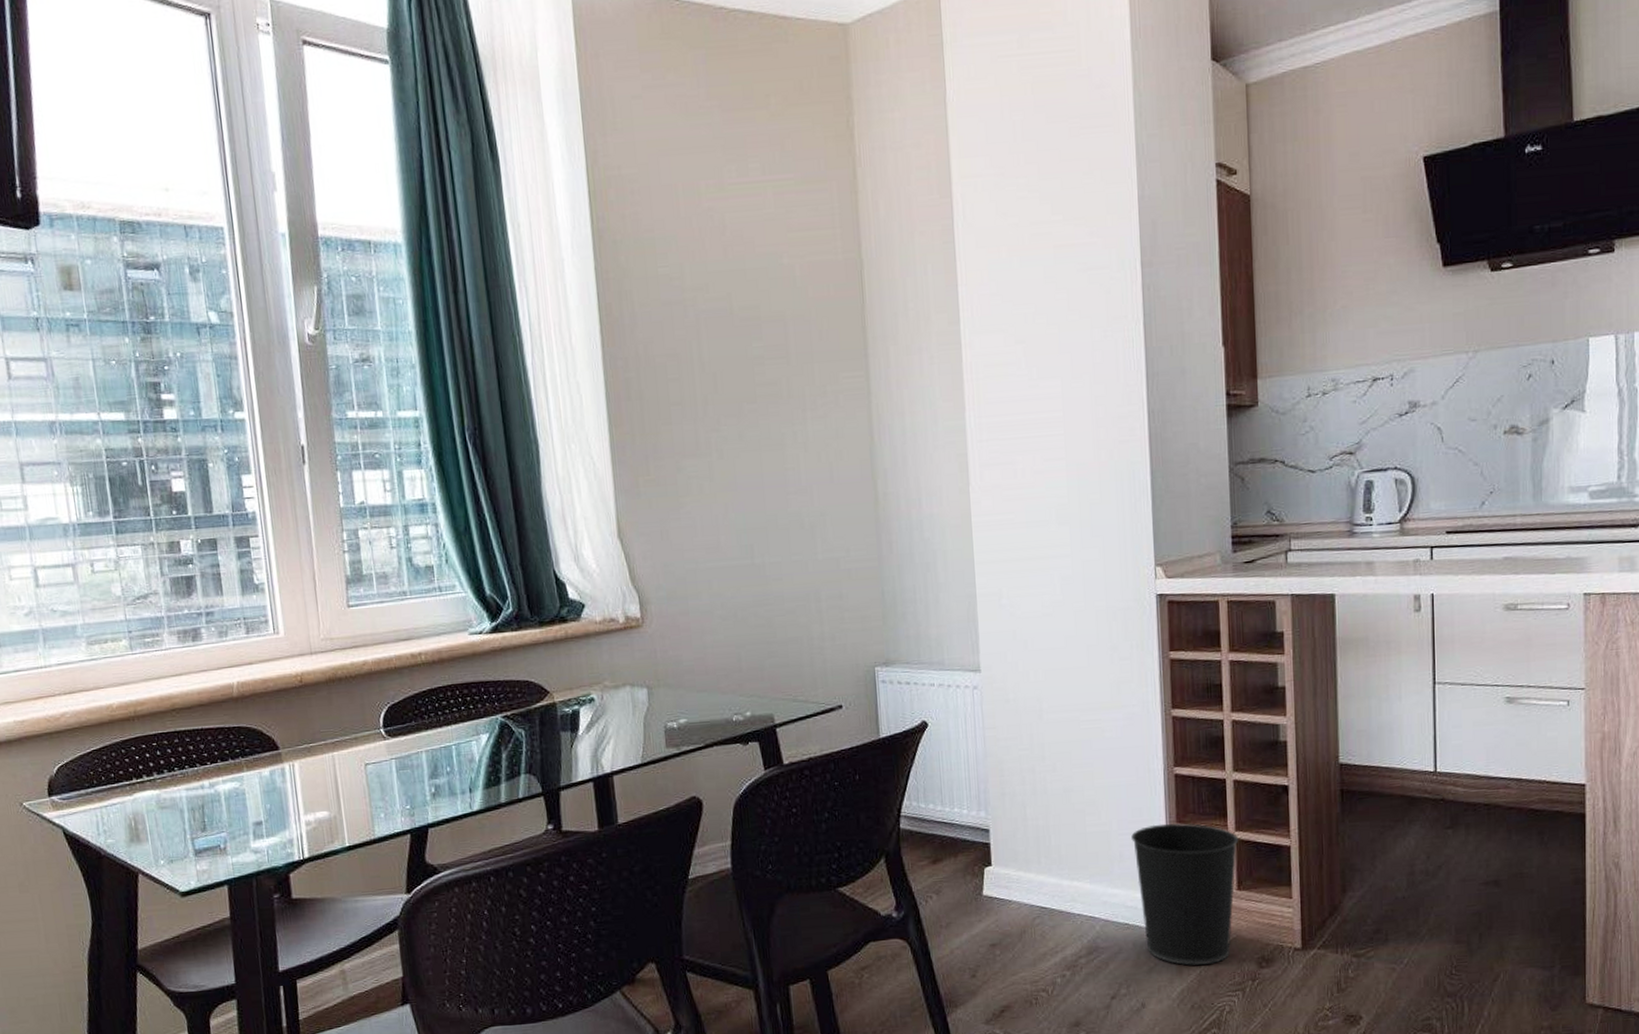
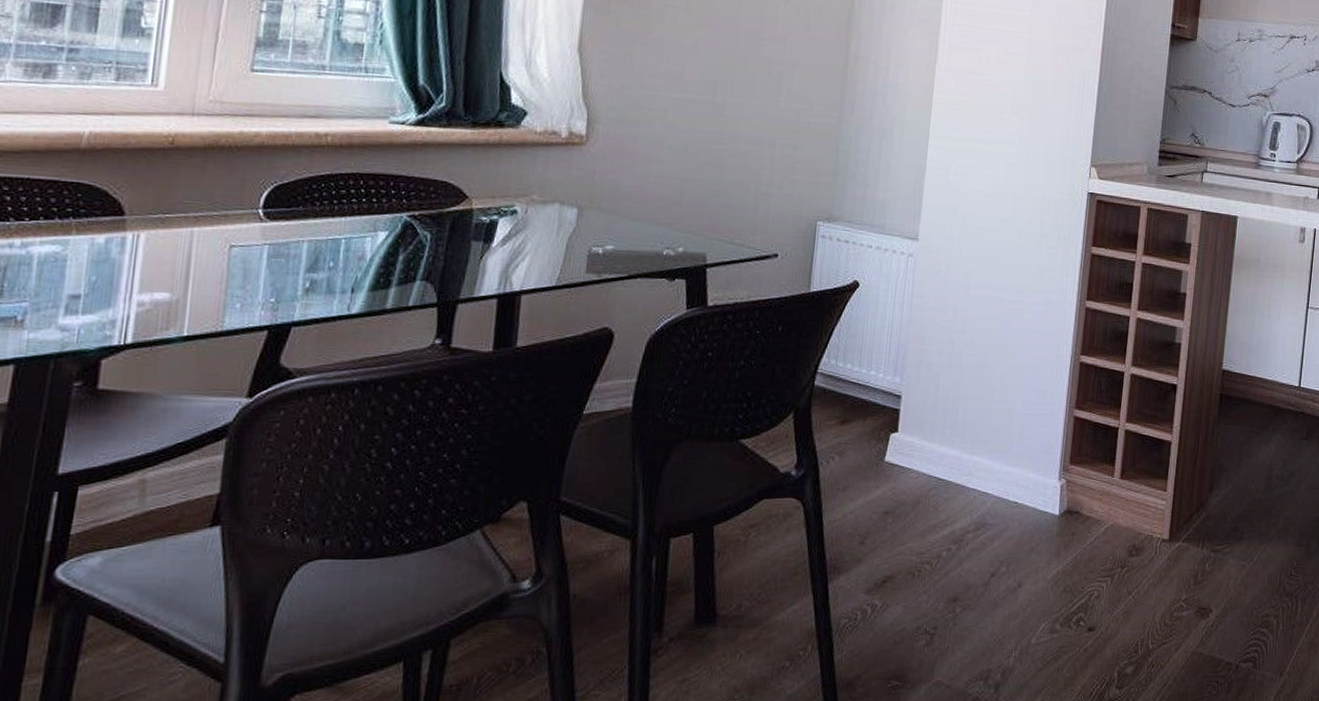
wastebasket: present [1131,823,1239,966] -> none [1031,408,1128,548]

